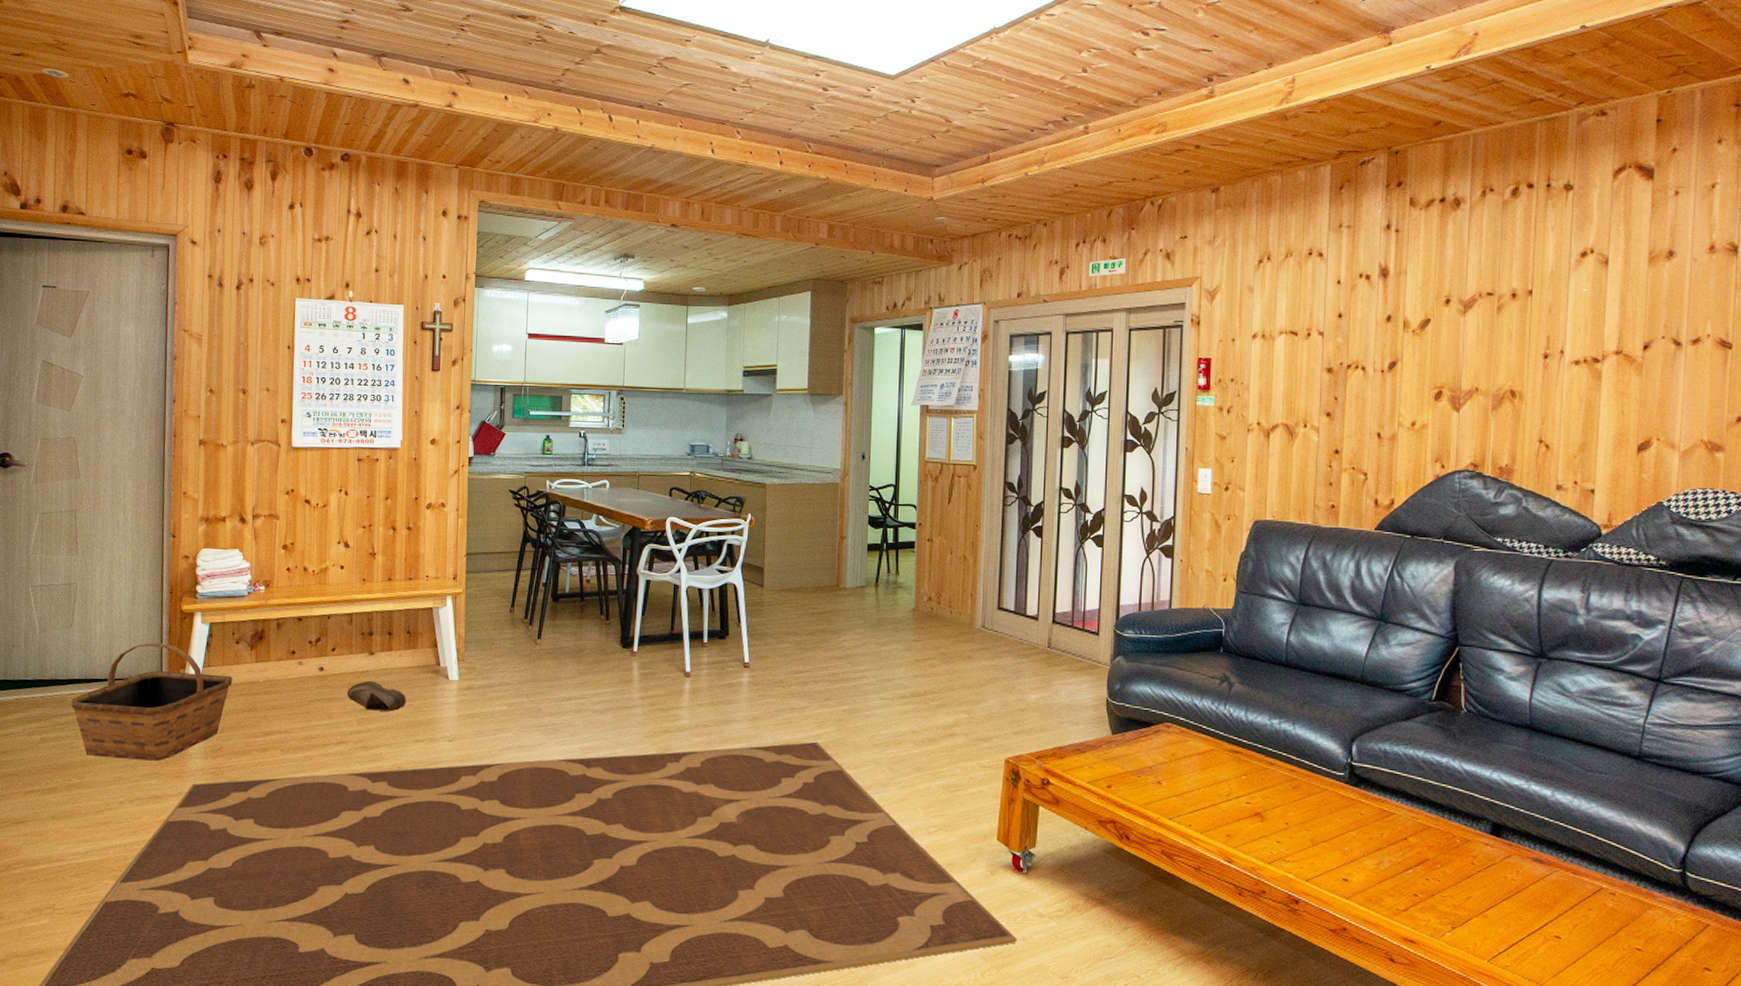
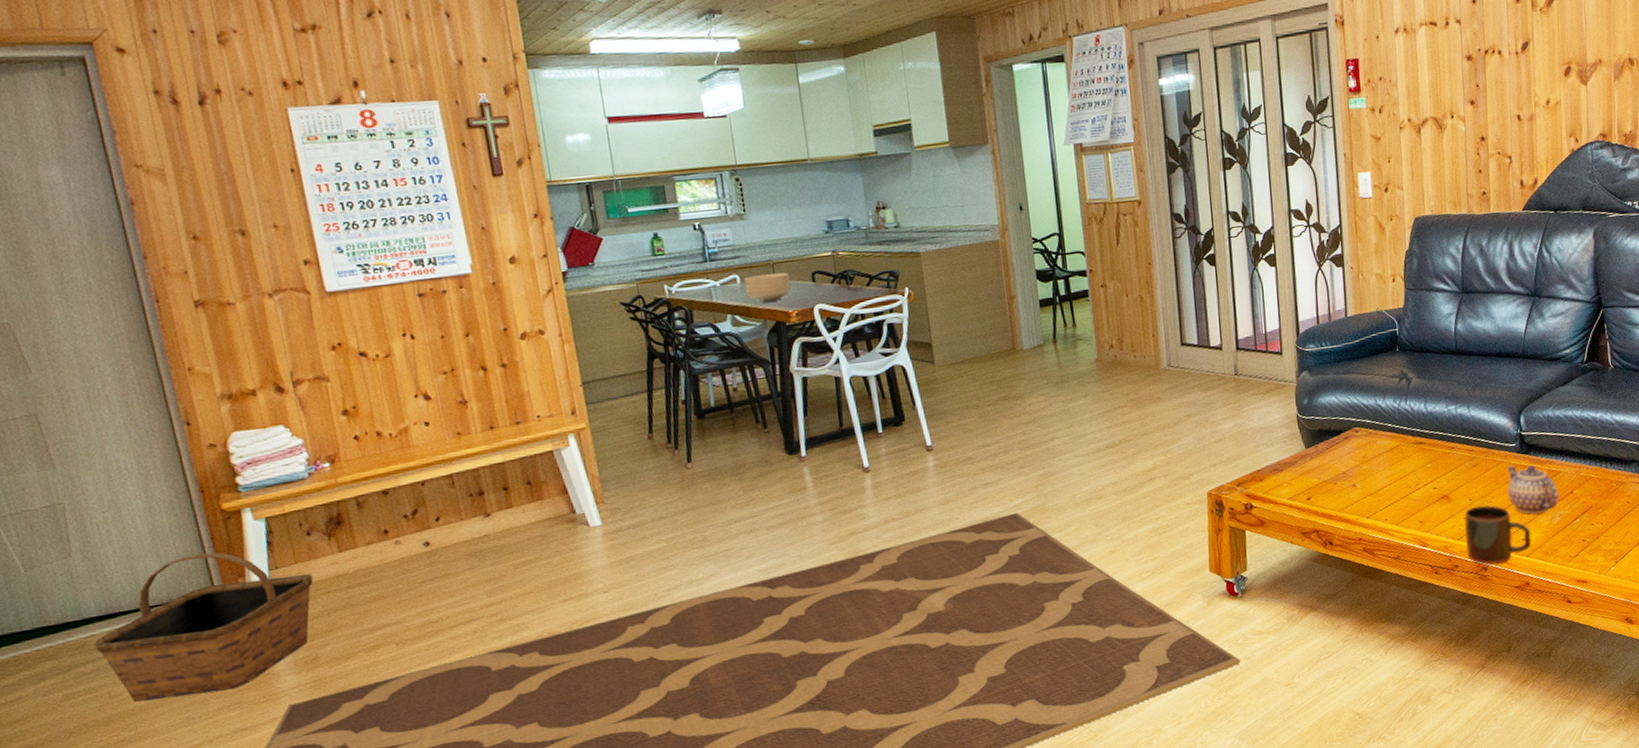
shoe: present [346,680,406,712] -> none [465,545,543,579]
bowl: none [612,483,651,508] -> present [744,272,792,303]
mug: none [1276,831,1353,901] -> present [1464,505,1532,565]
teapot: none [1330,796,1391,854] -> present [1507,464,1560,514]

